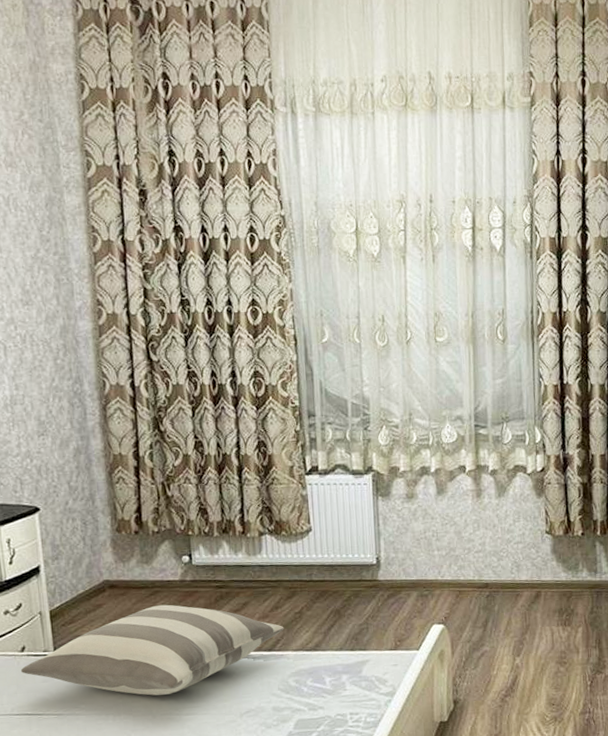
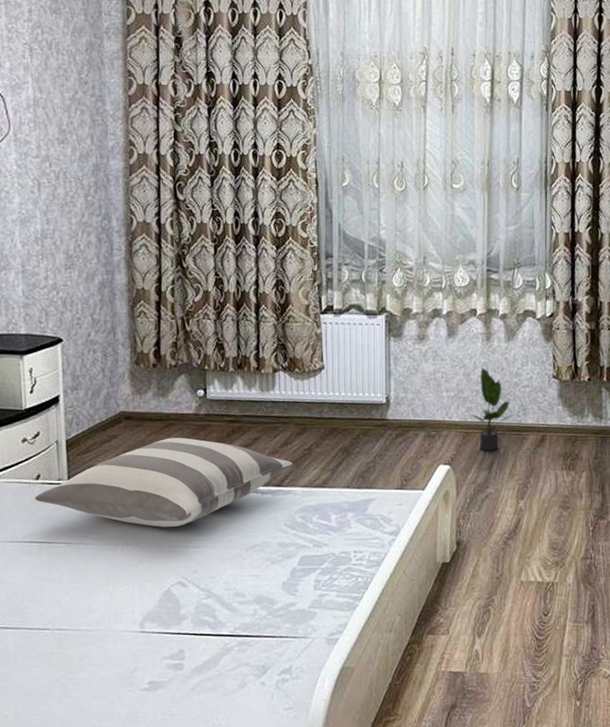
potted plant: none [462,524,507,609] -> present [469,367,513,451]

